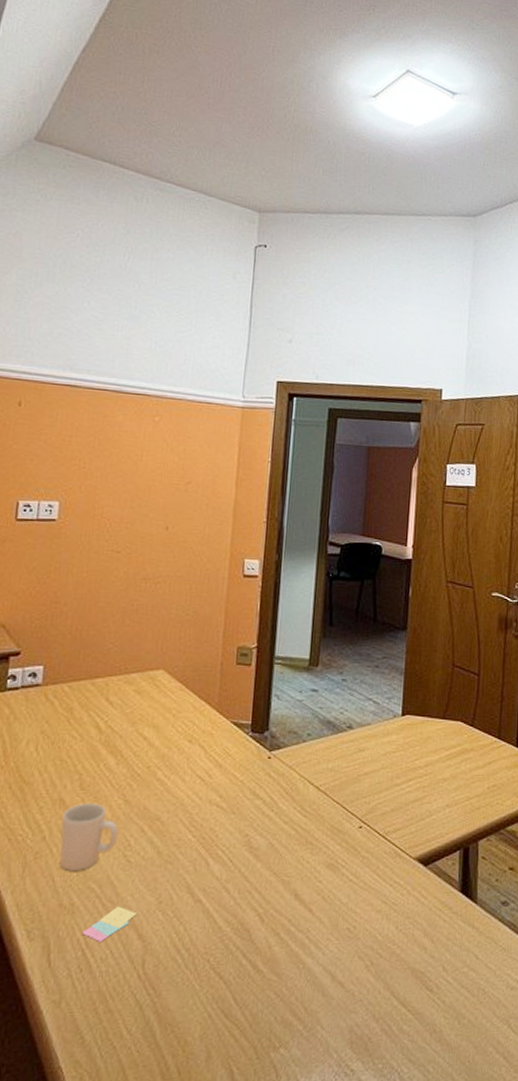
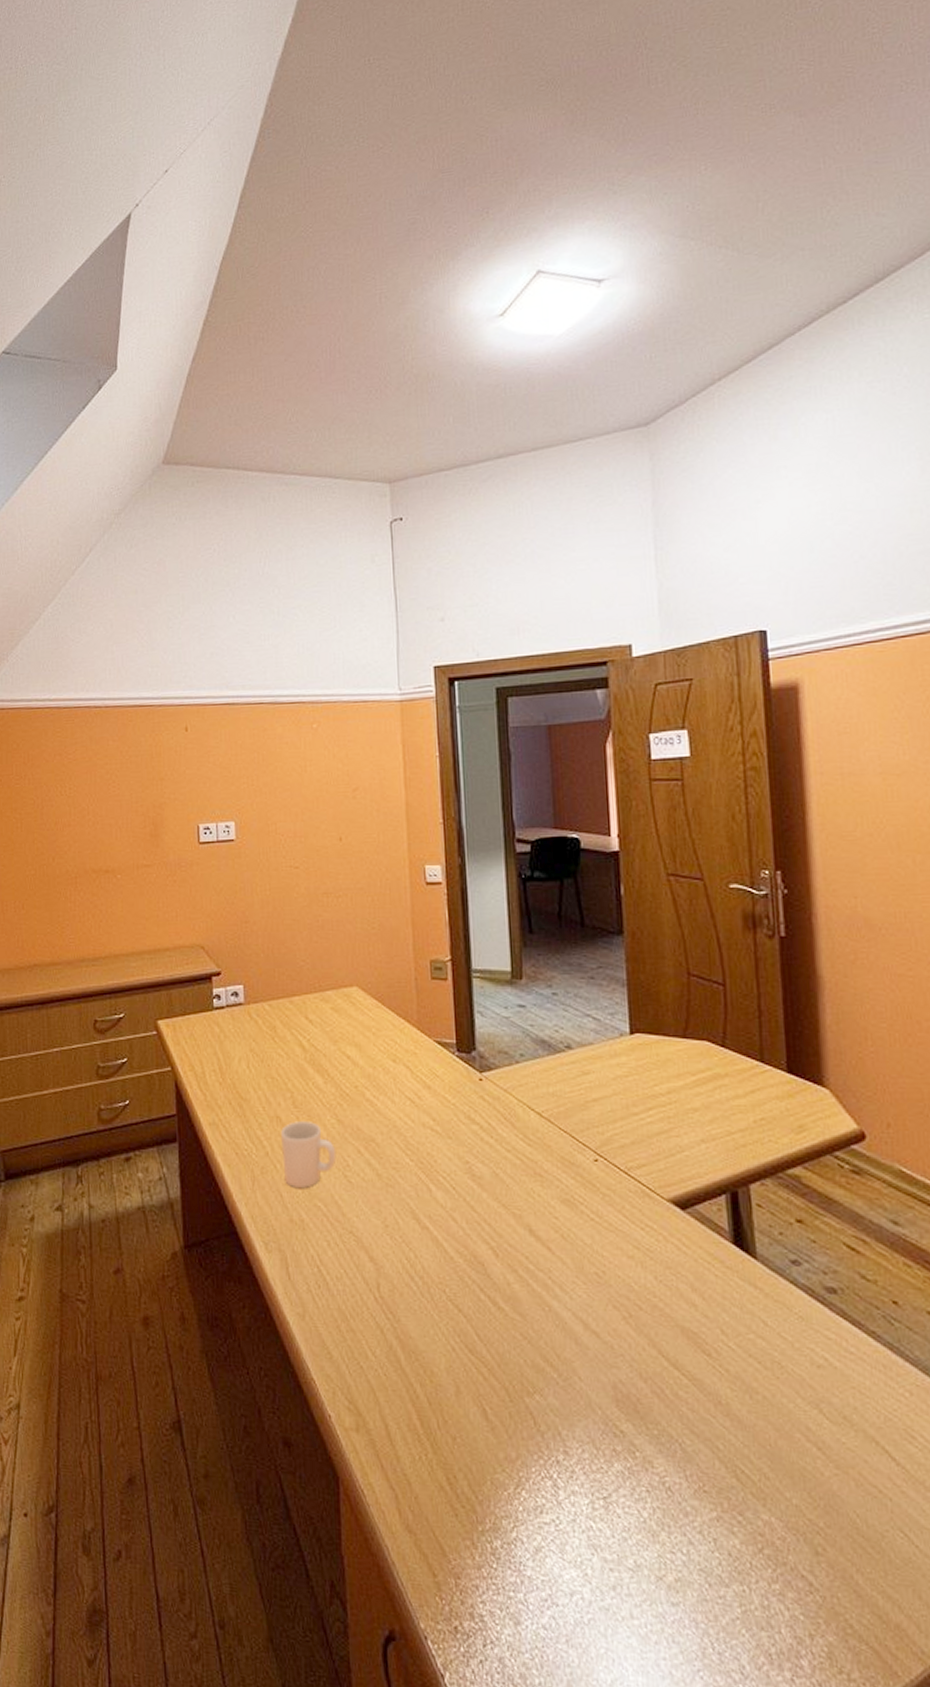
sticky notes: present [81,905,138,942] -> none [314,1225,366,1260]

